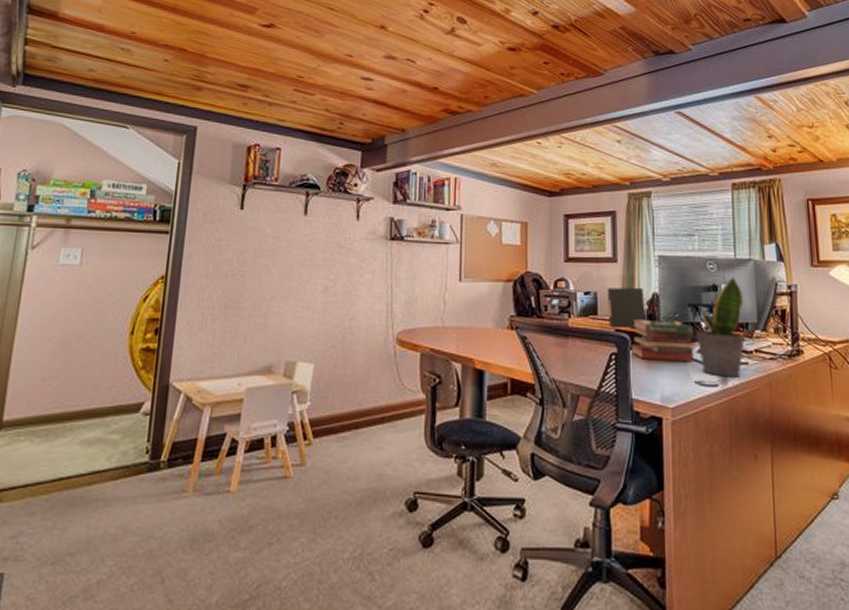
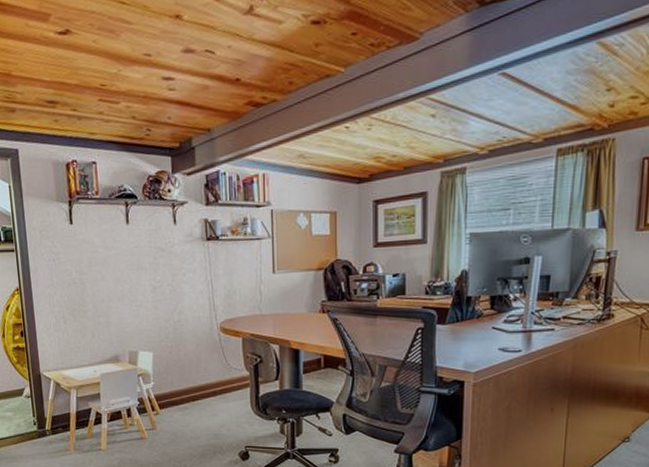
binder: present [607,287,645,329] -> none [415,265,453,306]
books: present [631,320,694,363] -> none [438,295,501,333]
potted plant: present [695,277,746,378] -> none [502,248,557,343]

